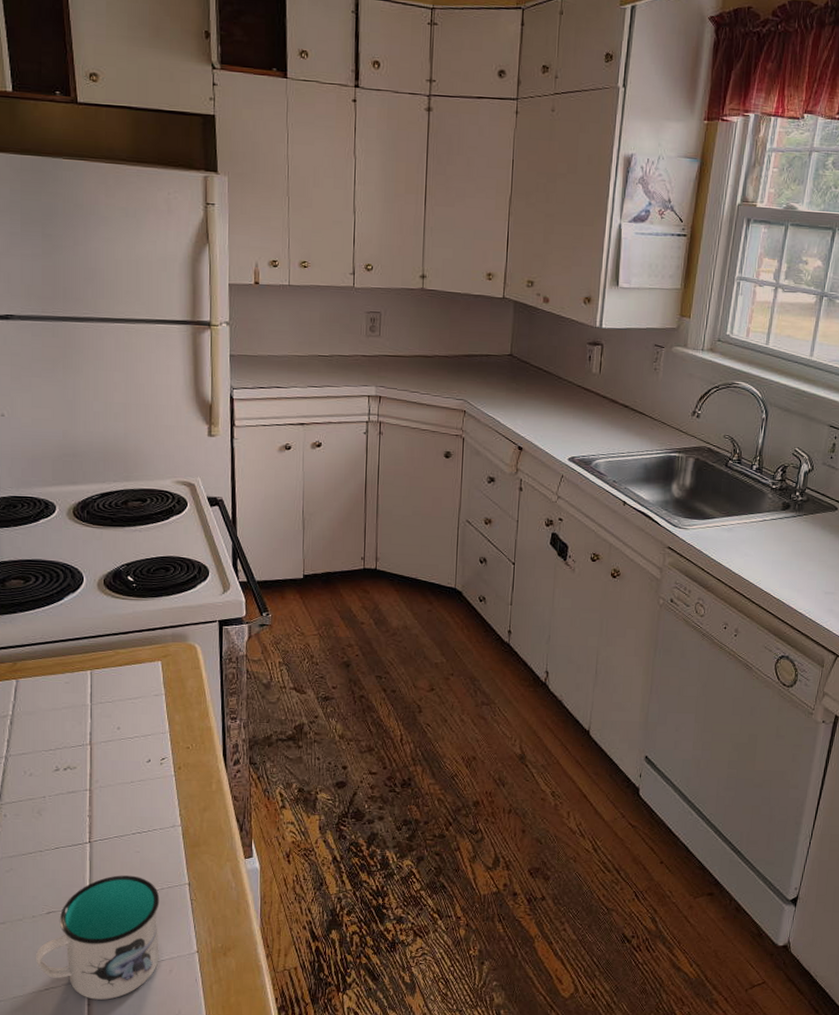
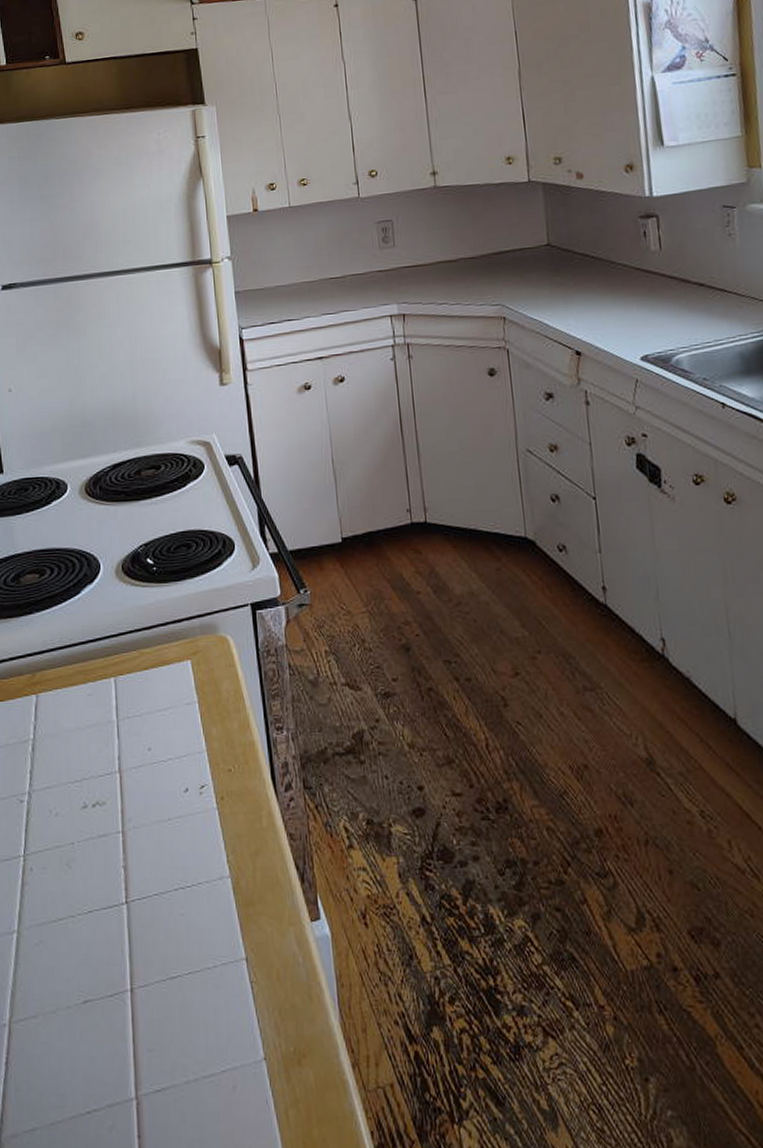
mug: present [35,875,160,1000] -> none [73,948,219,1130]

